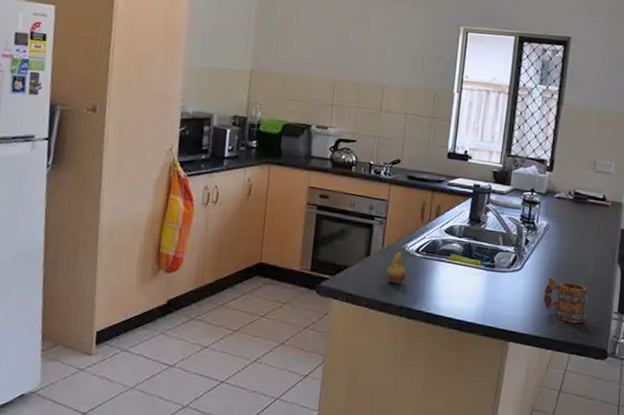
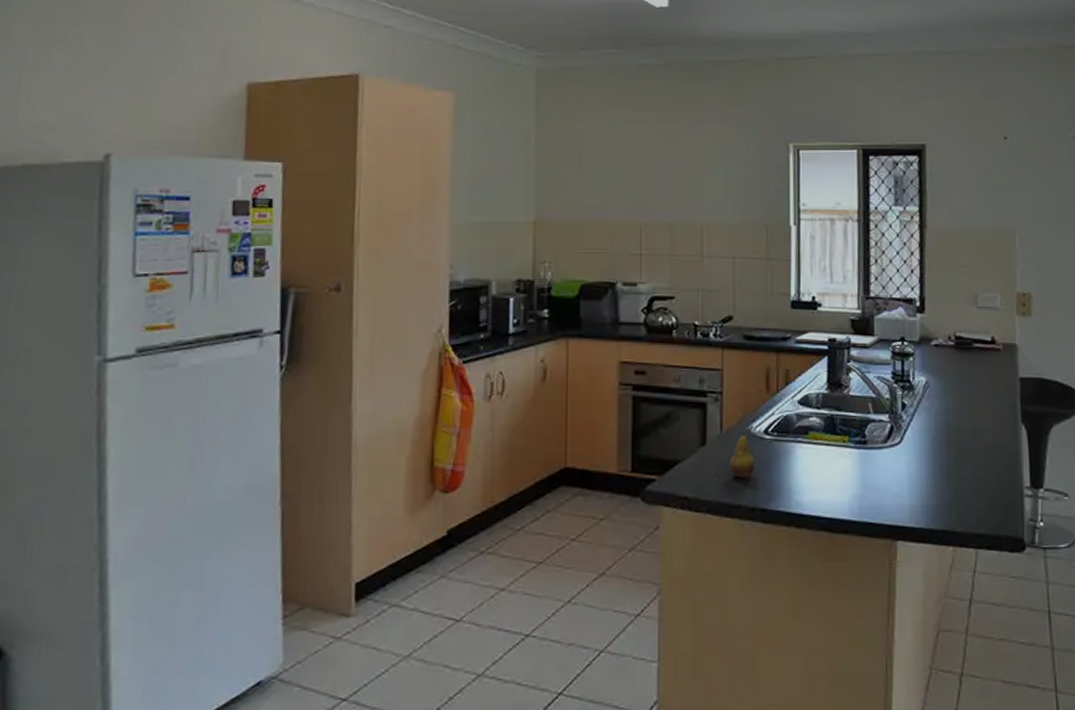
mug: present [543,277,588,324] -> none [933,449,991,507]

